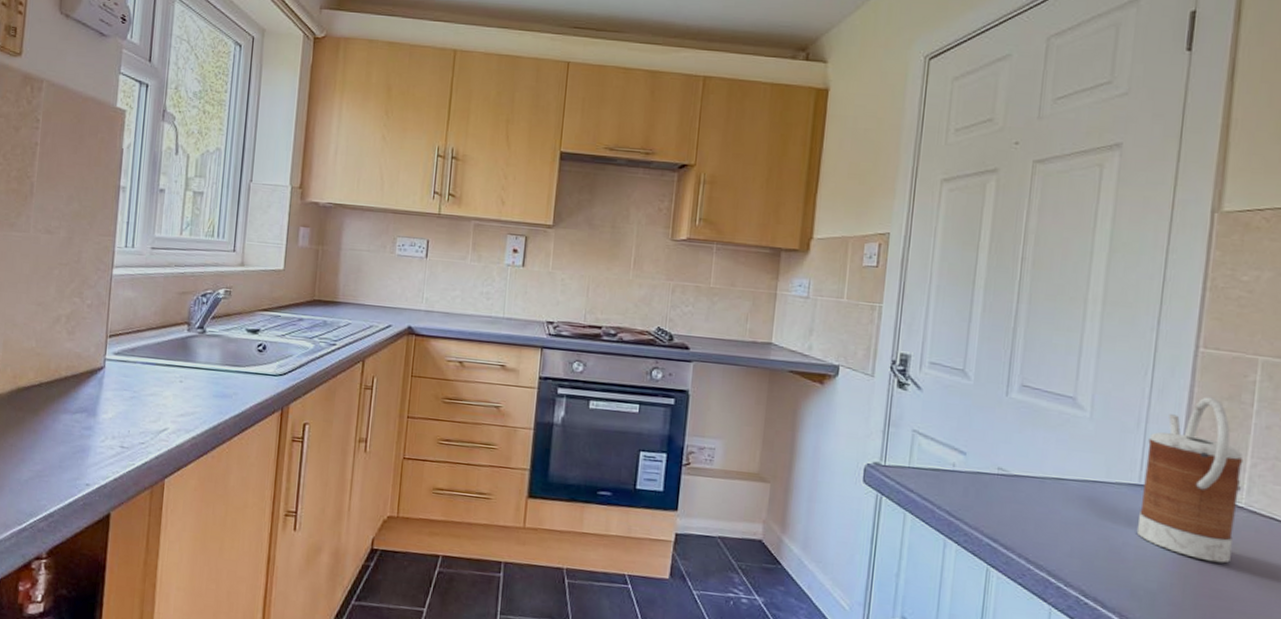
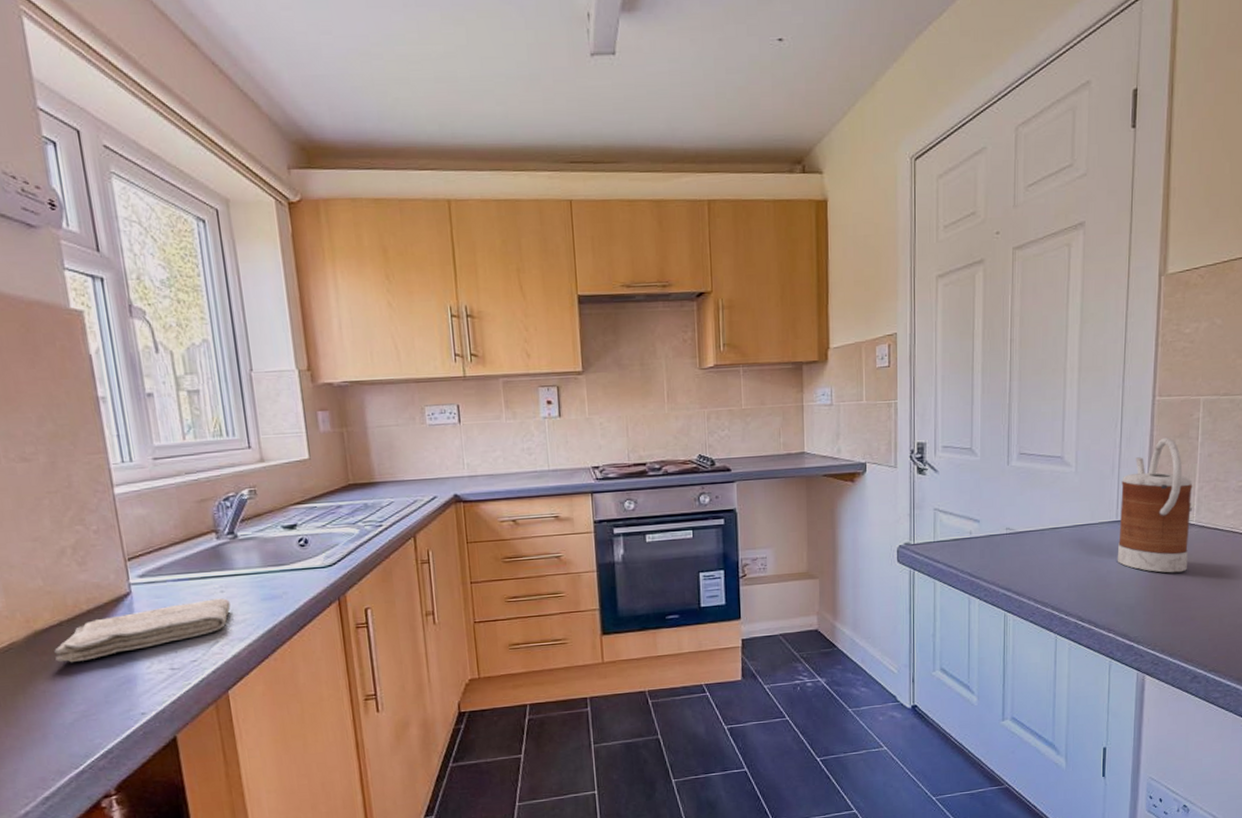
washcloth: none [28,386,186,424] -> present [54,598,231,663]

